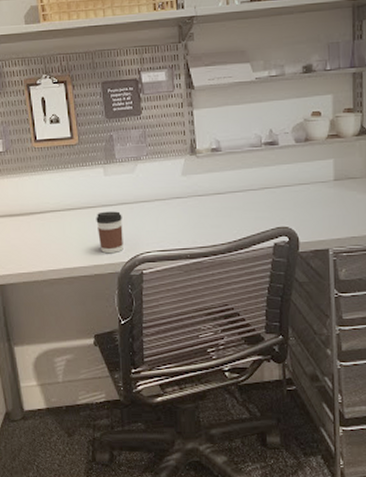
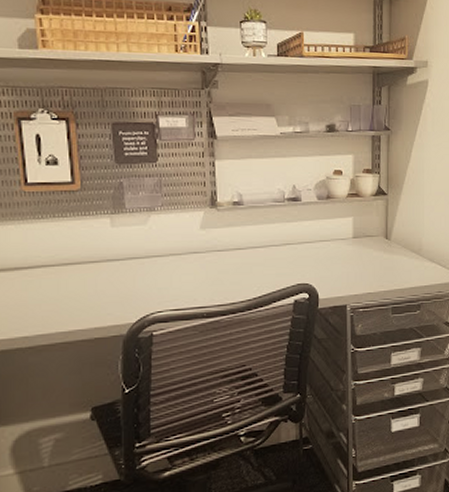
coffee cup: present [96,211,123,254] -> none [99,266,131,315]

